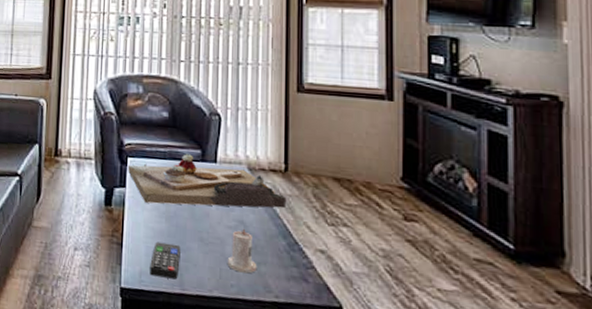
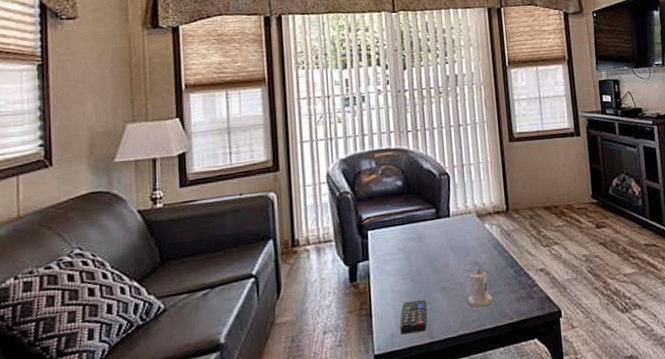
decorative tray: present [128,154,287,209] -> none [369,214,511,269]

